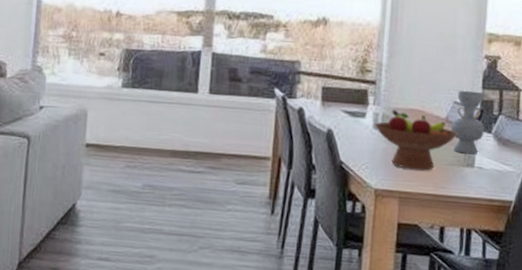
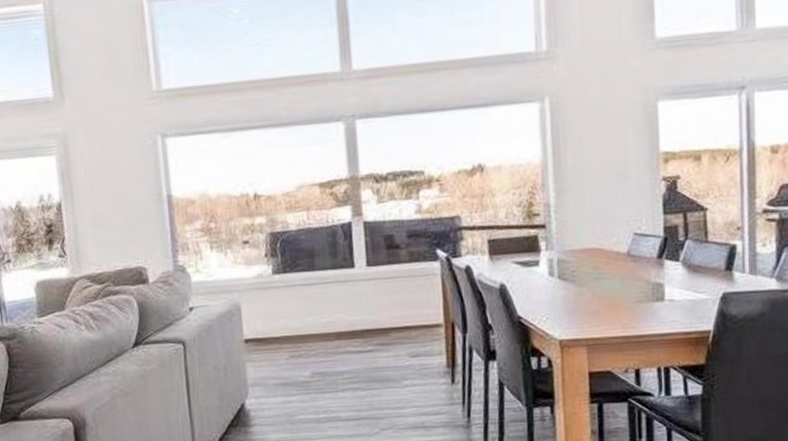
fruit bowl: present [374,109,459,171] -> none [550,252,643,314]
decorative vase: present [451,90,485,155] -> none [634,218,671,288]

